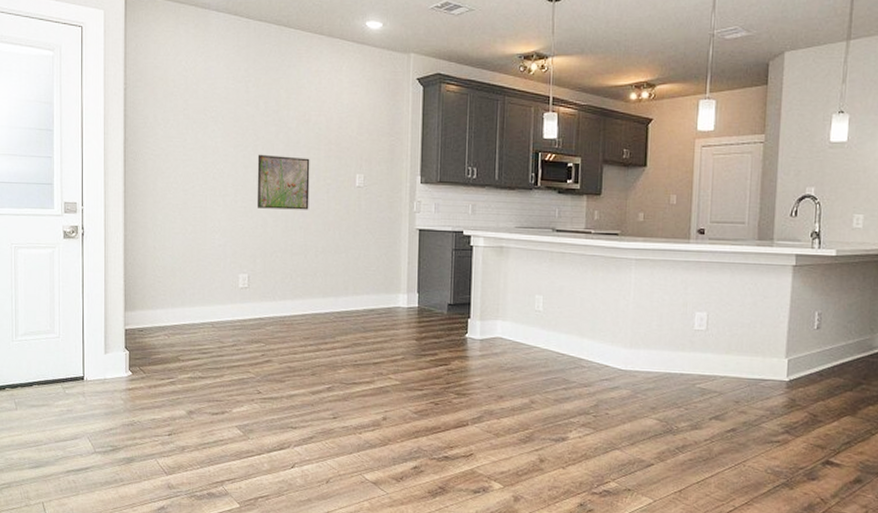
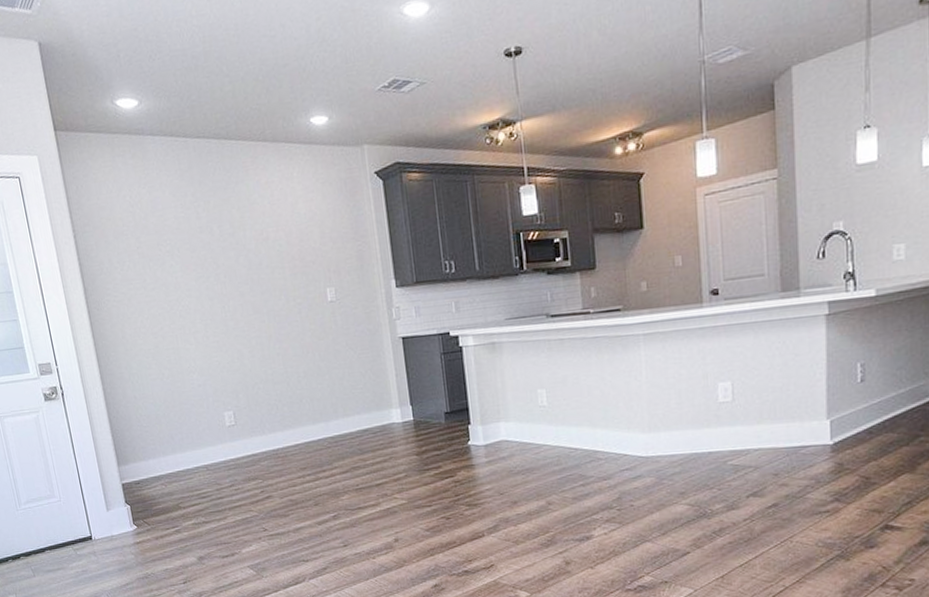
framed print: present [256,154,310,210] -> none [221,279,284,341]

